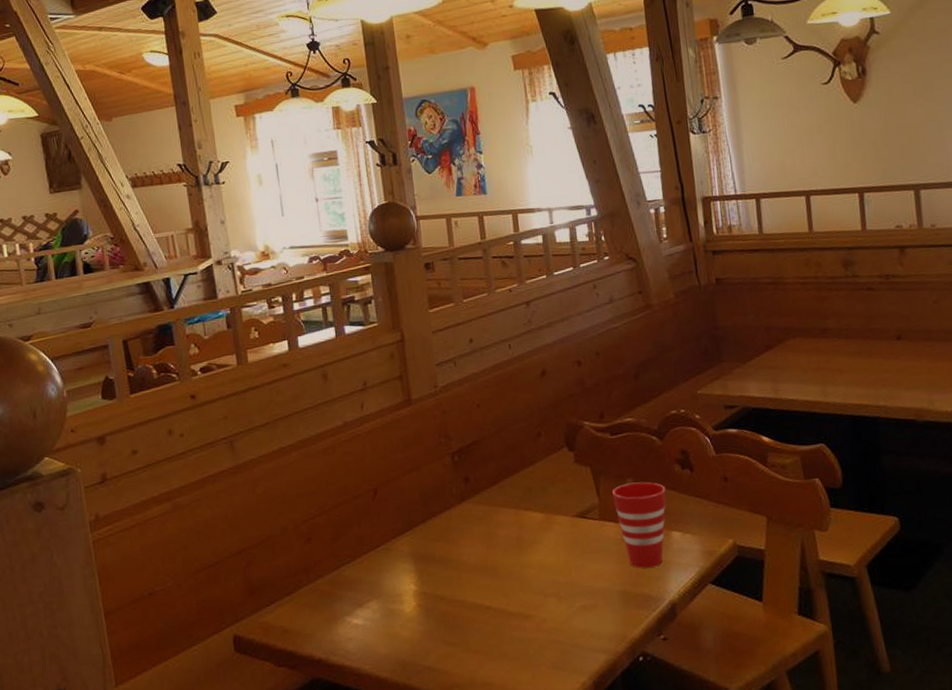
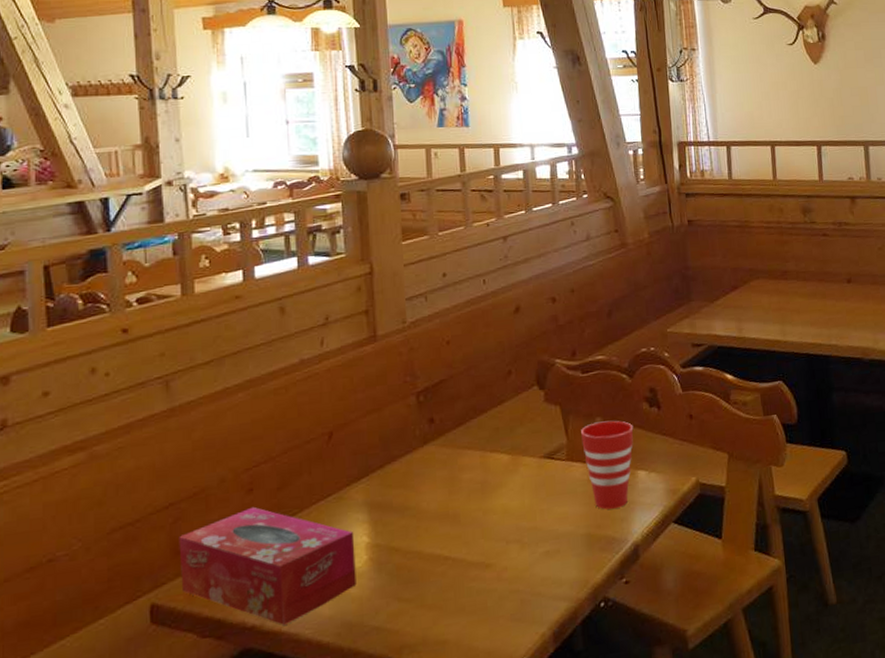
tissue box: none [252,554,407,660] -> present [179,506,356,625]

